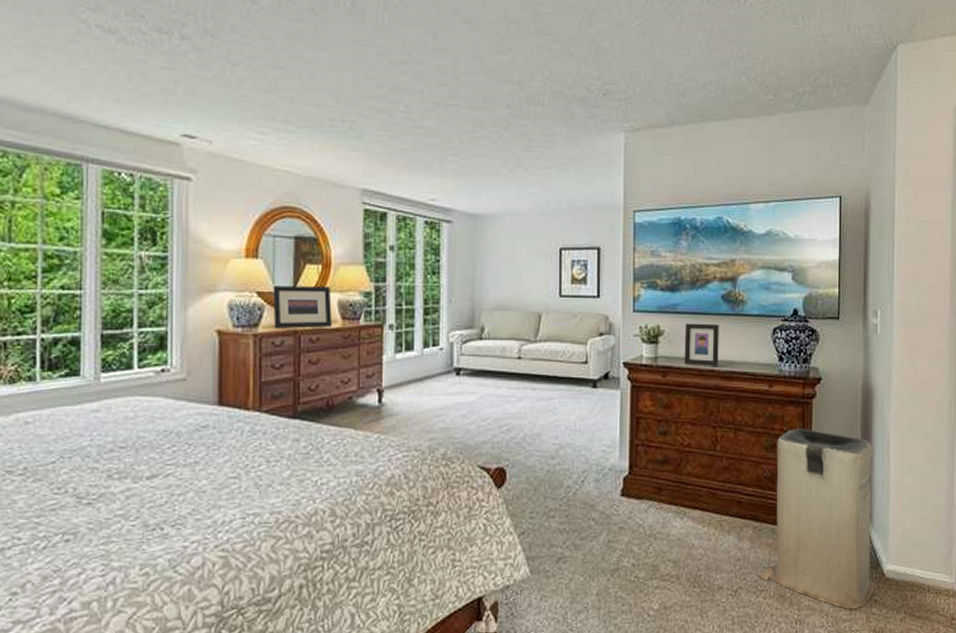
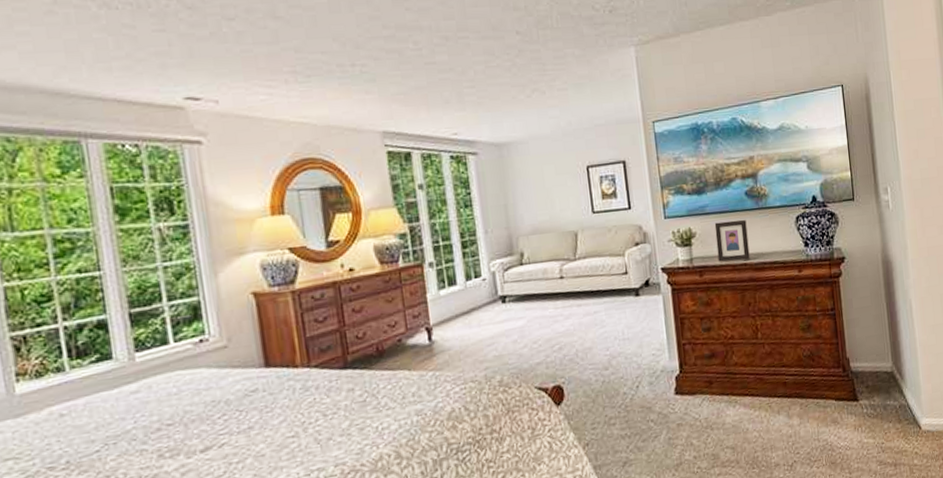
picture frame: present [273,286,332,328] -> none [304,233,371,282]
laundry basket: present [756,429,878,610] -> none [808,306,917,465]

